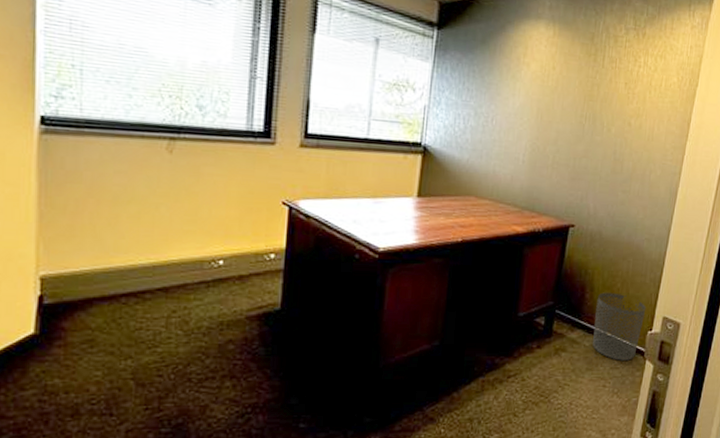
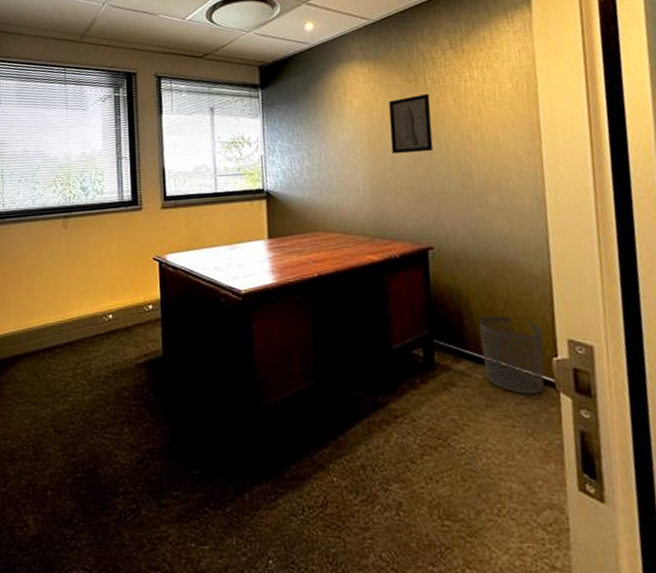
wall art: none [557,71,604,132] -> present [388,93,434,155]

